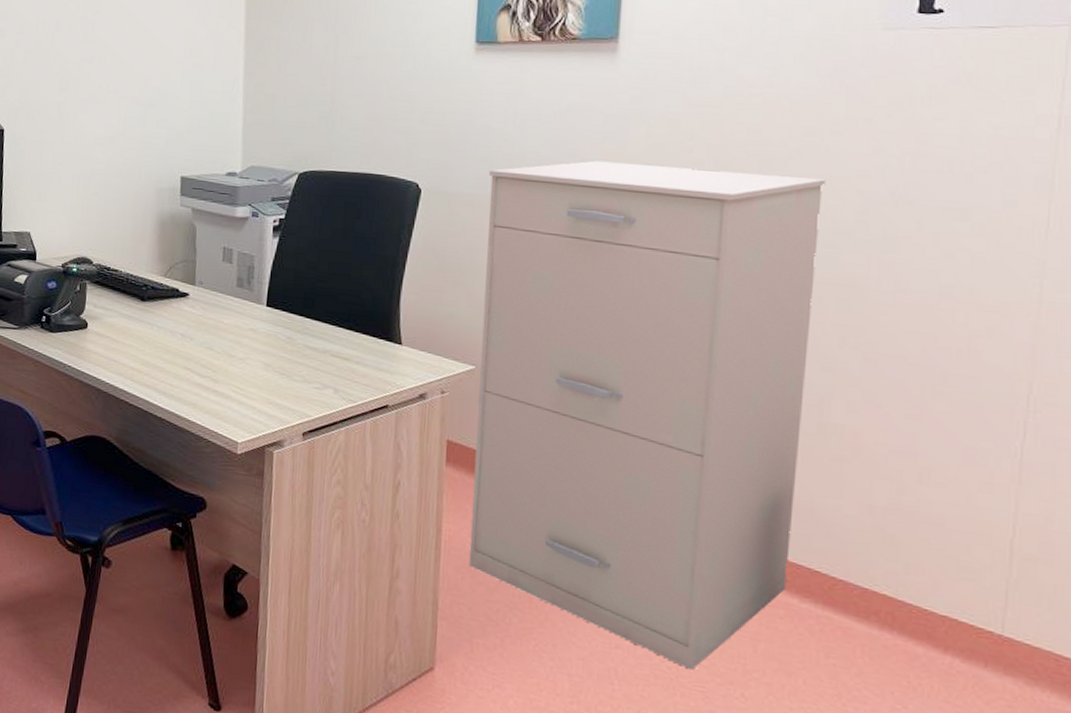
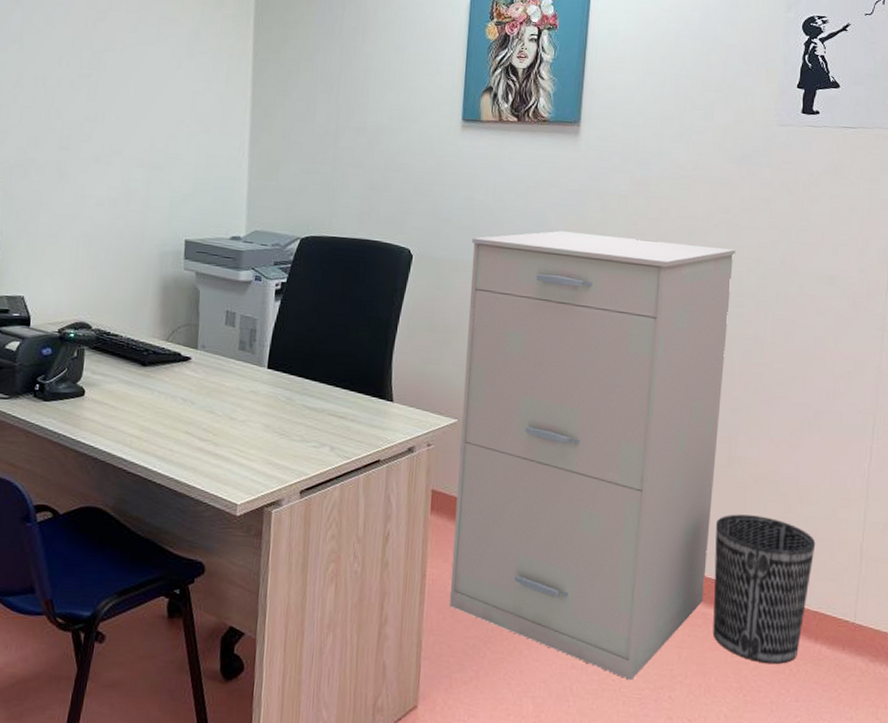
wastebasket: none [799,491,944,674] -> present [712,514,816,664]

